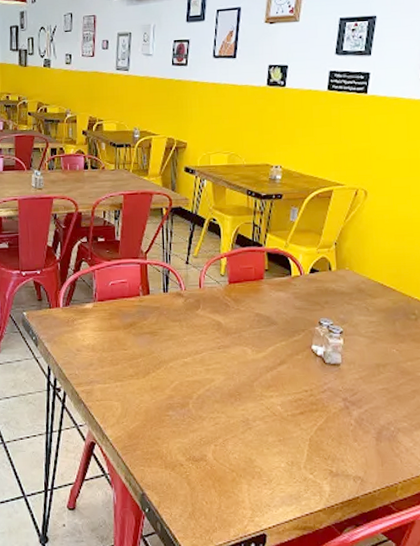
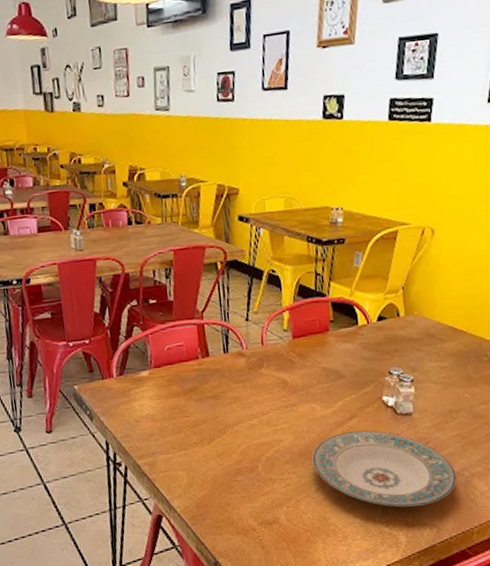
plate: none [241,377,382,456] -> present [312,430,457,507]

